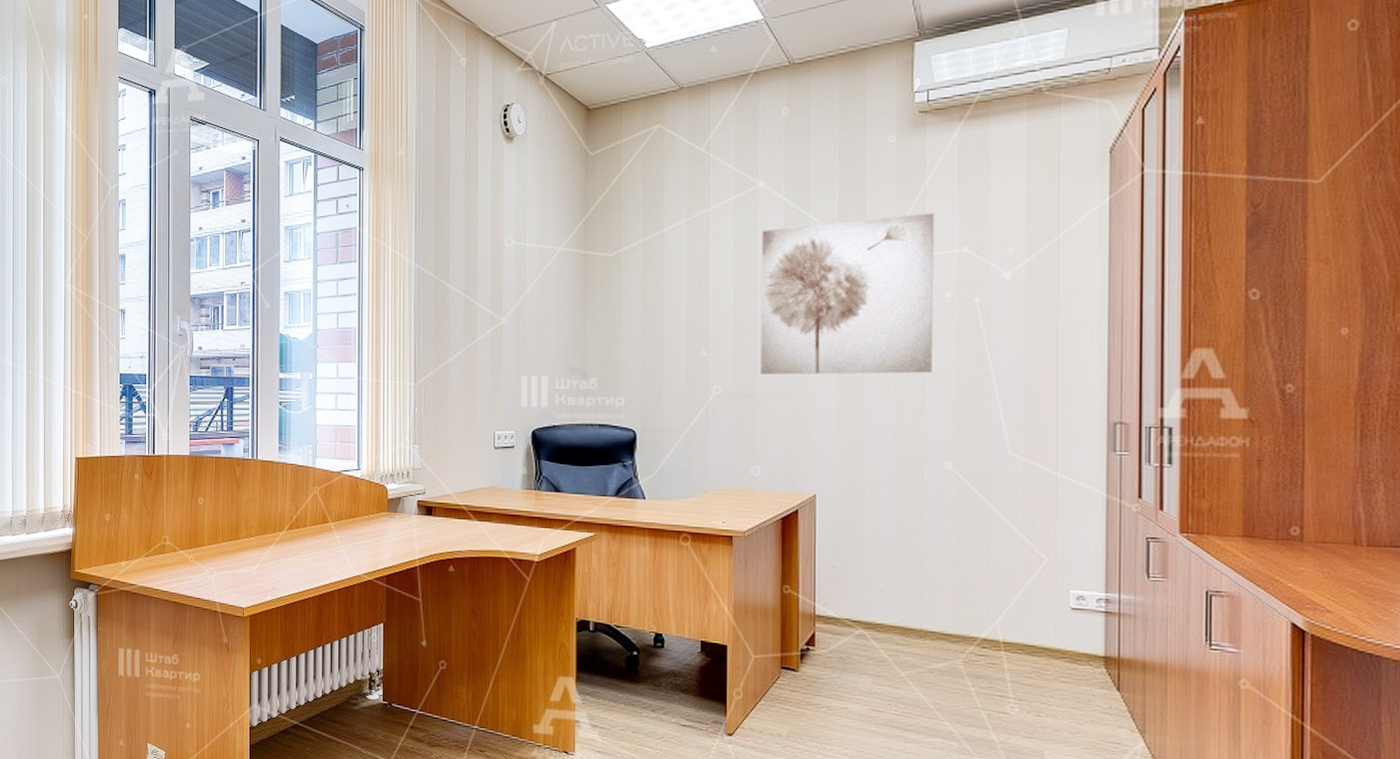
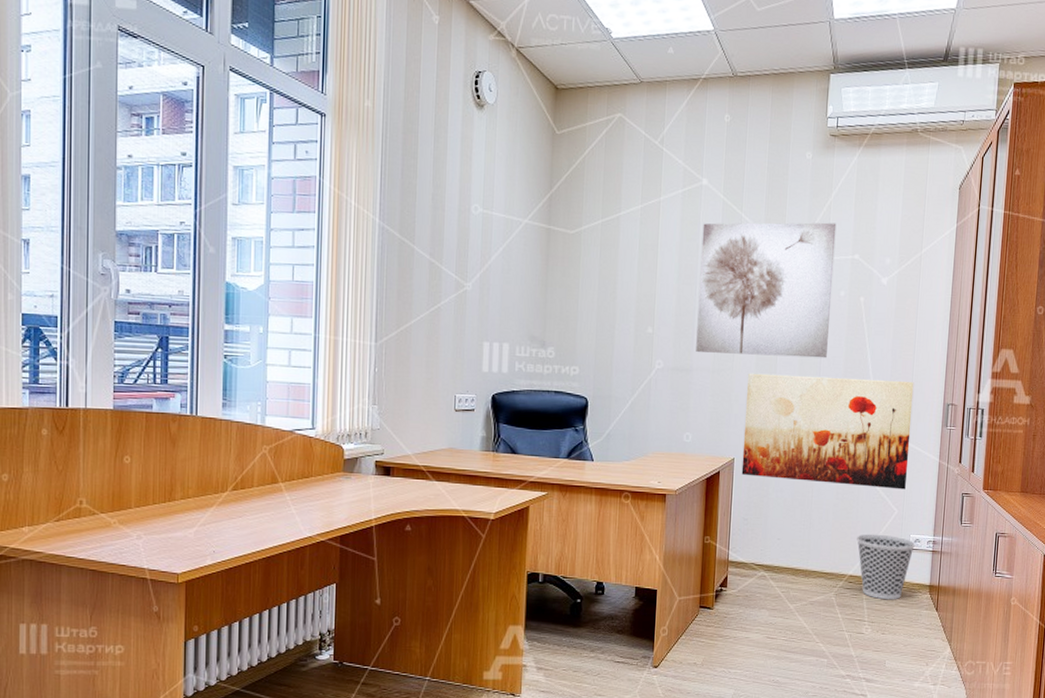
wall art: none [826,395,1060,532] -> present [741,373,914,490]
wastebasket: none [990,587,1079,673] -> present [857,534,916,600]

